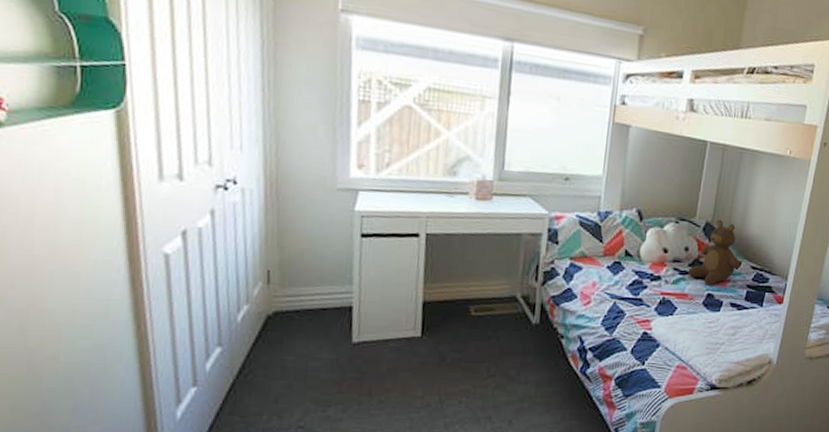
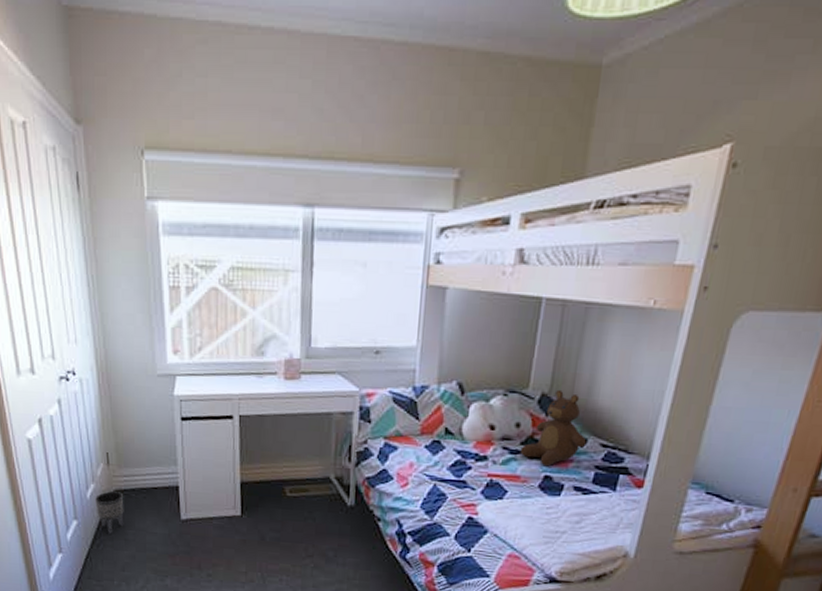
planter: none [247,313,285,362] -> present [95,491,124,534]

